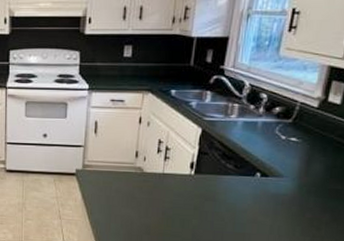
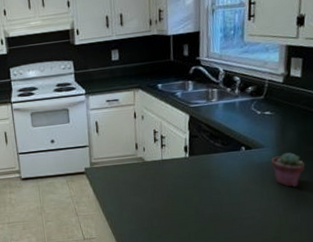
potted succulent: none [289,187,329,226] -> present [271,152,305,187]

